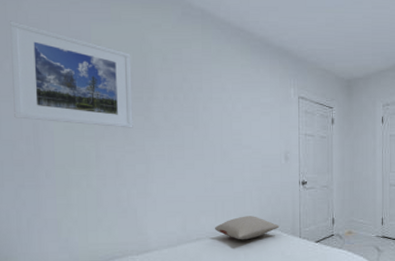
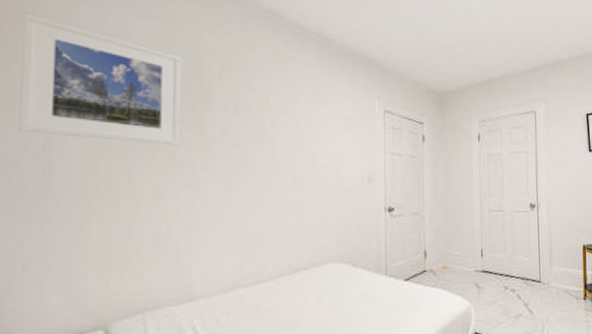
pillow: present [214,216,280,240] -> none [279,250,361,281]

